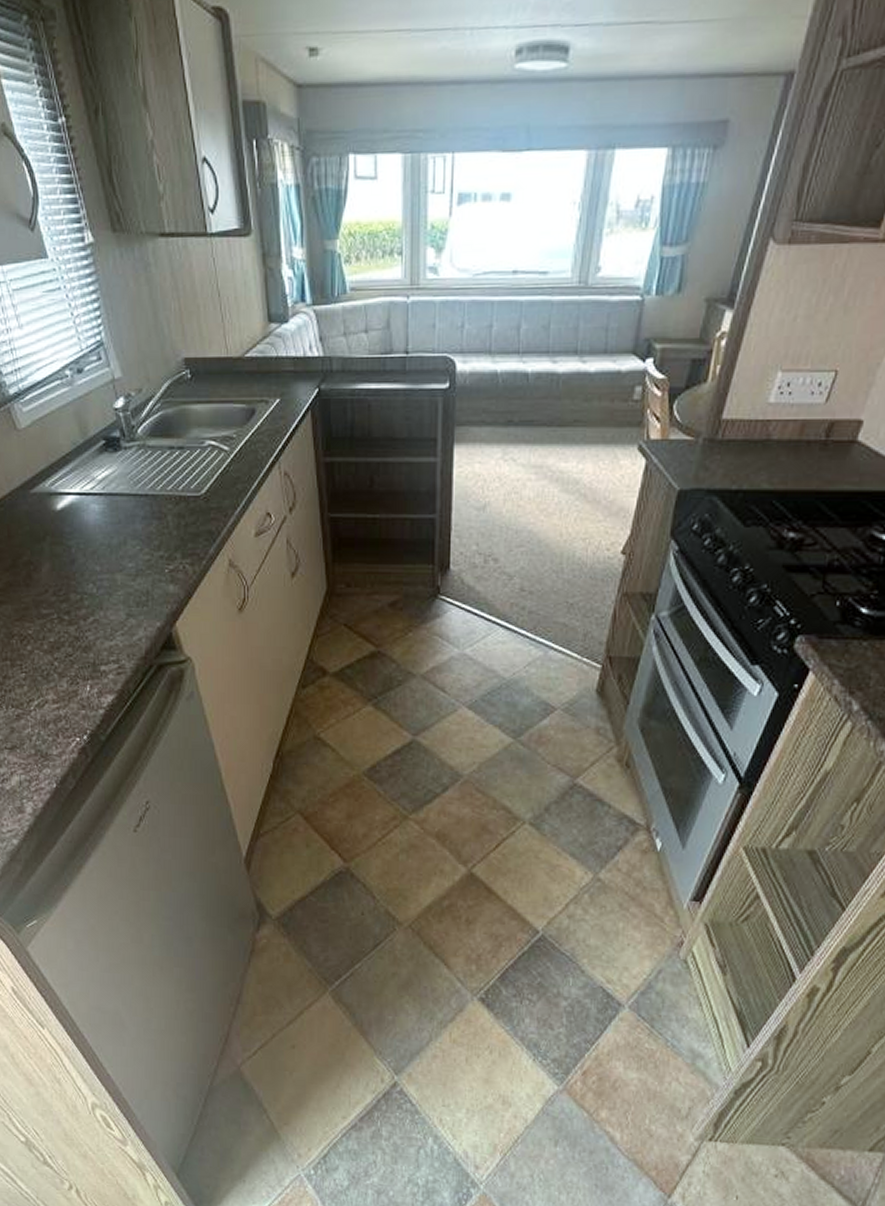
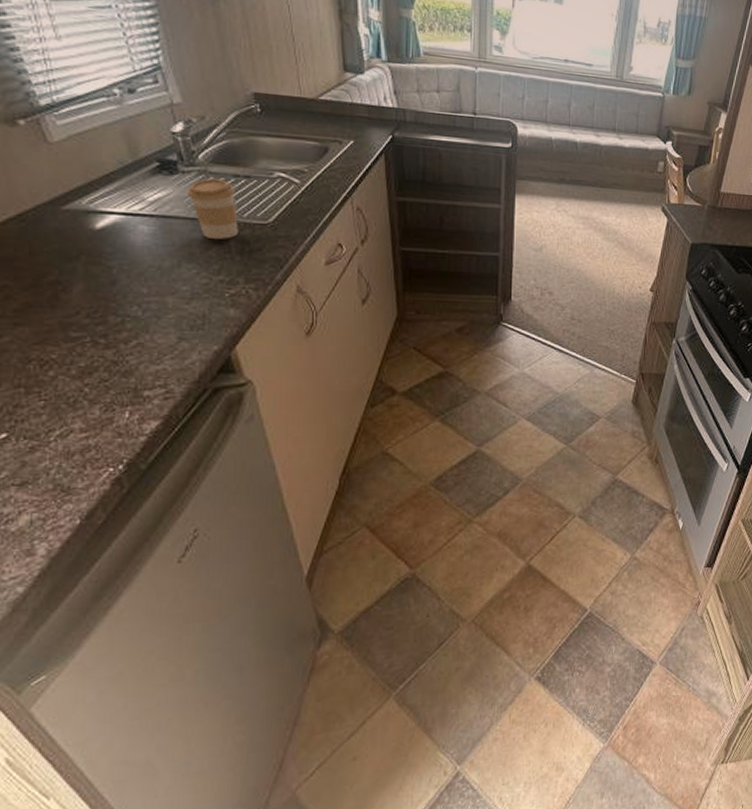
coffee cup: none [129,452,174,514] -> present [186,178,238,239]

